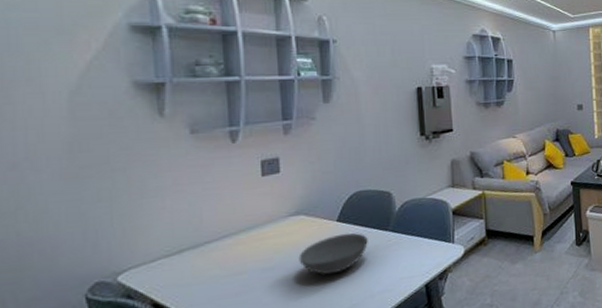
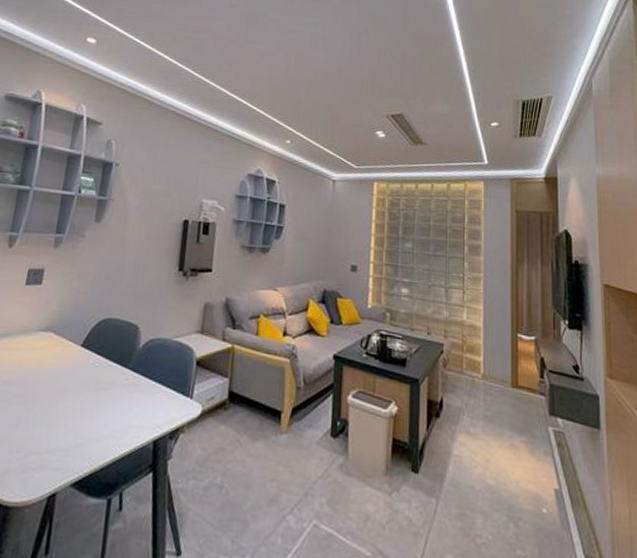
bowl: present [298,232,368,276] -> none [37,360,107,404]

